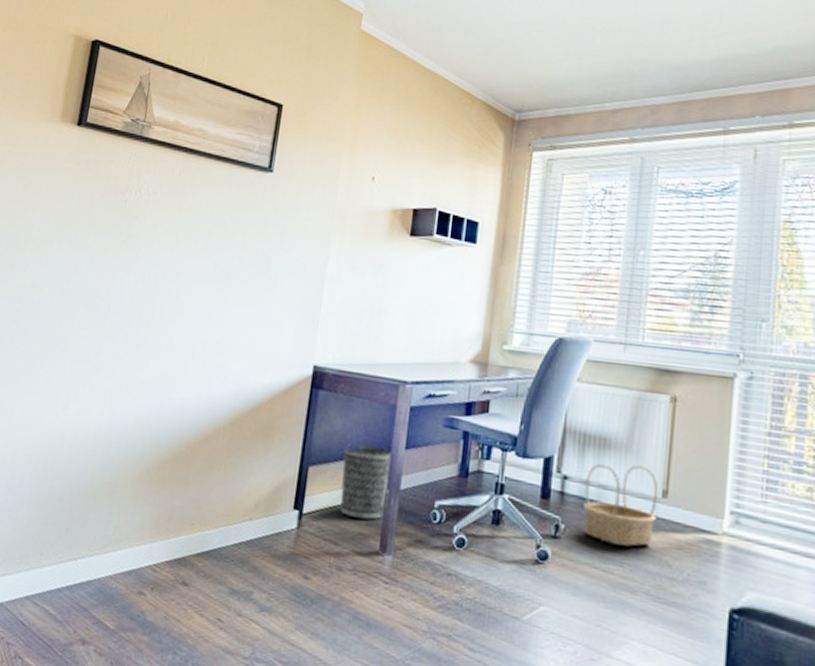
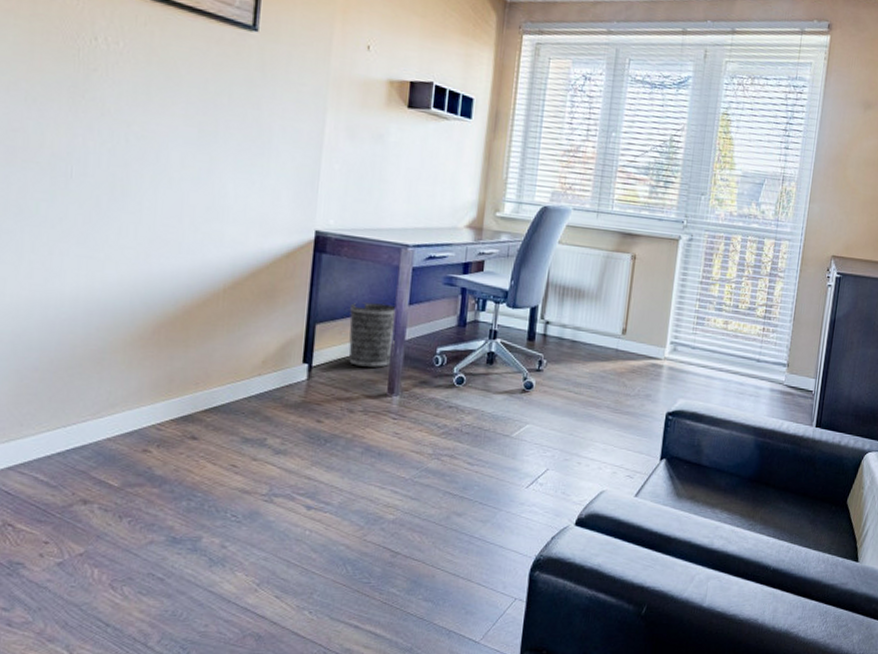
basket: present [582,464,659,547] -> none [561,309,620,373]

